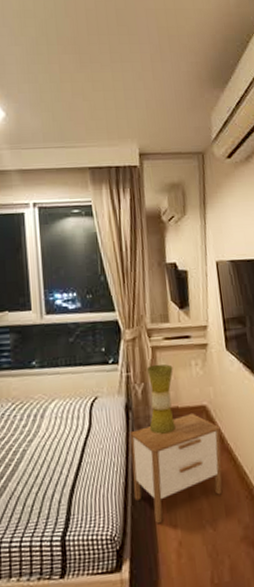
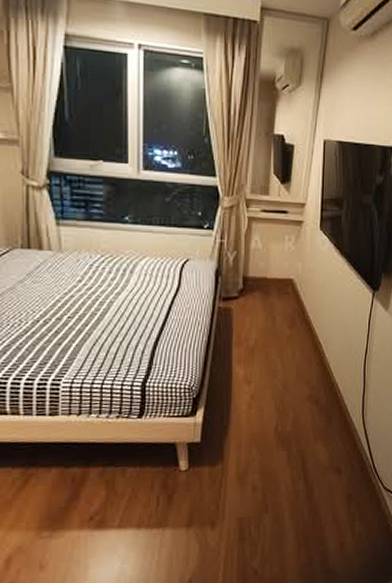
nightstand: present [129,413,223,524] -> none [214,285,303,379]
table lamp: present [146,364,176,435] -> none [237,235,267,301]

